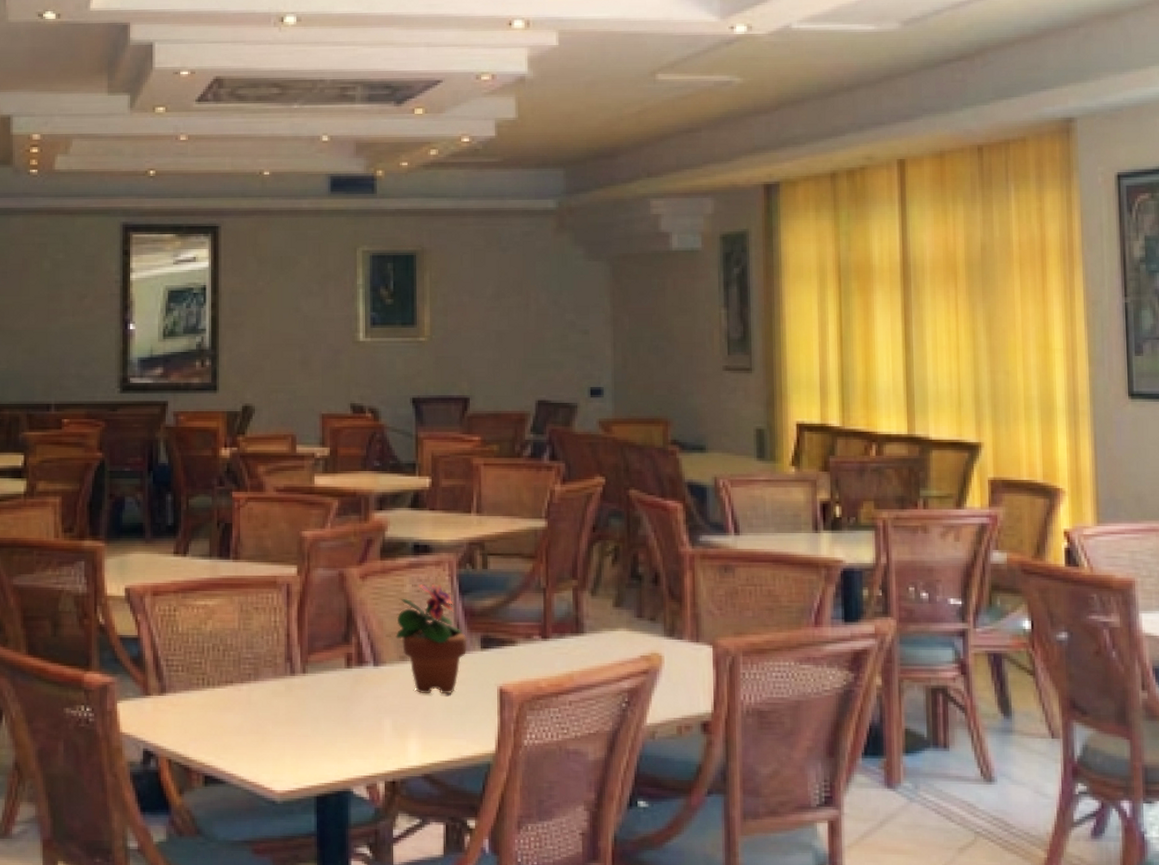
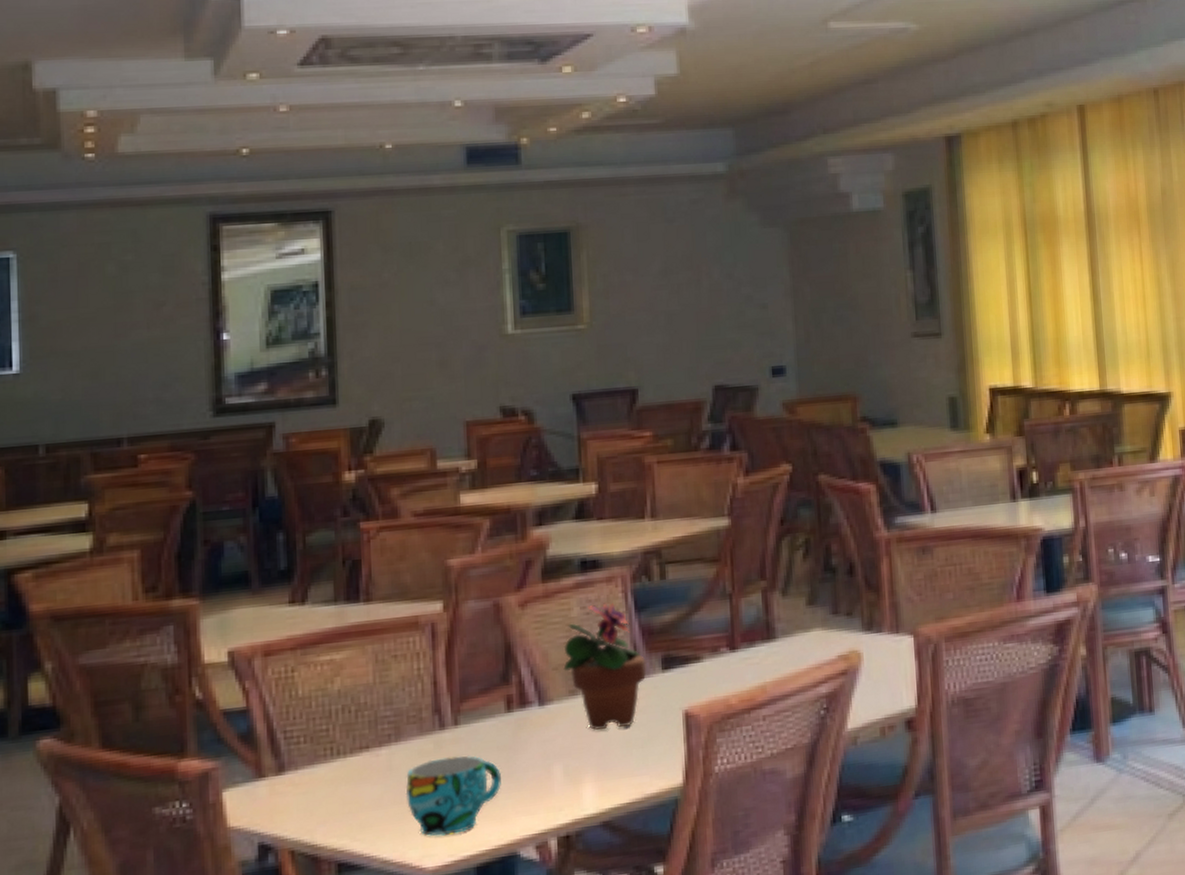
cup: none [261,699,340,765] -> present [405,756,501,836]

